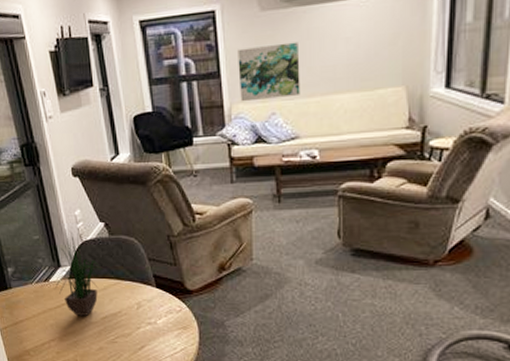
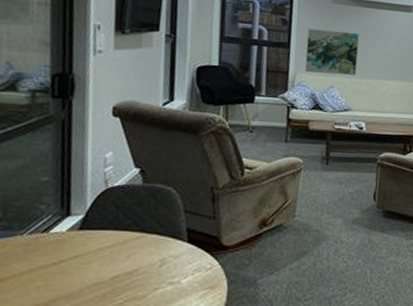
potted plant: present [55,225,104,317] -> none [55,167,128,277]

